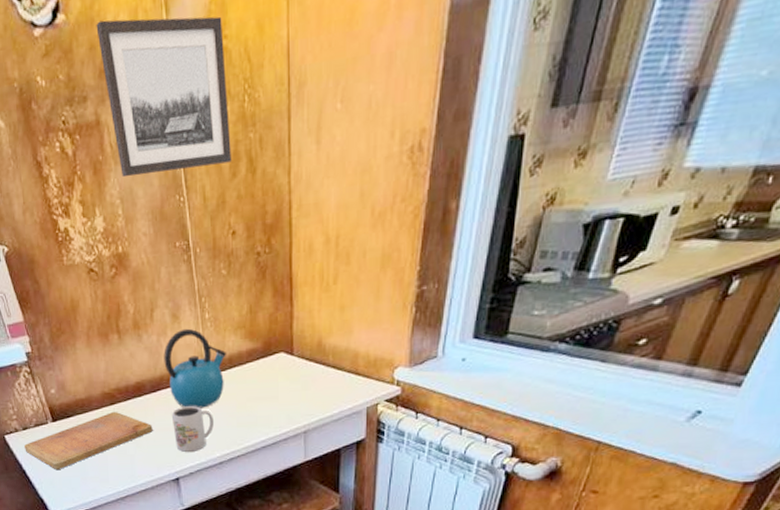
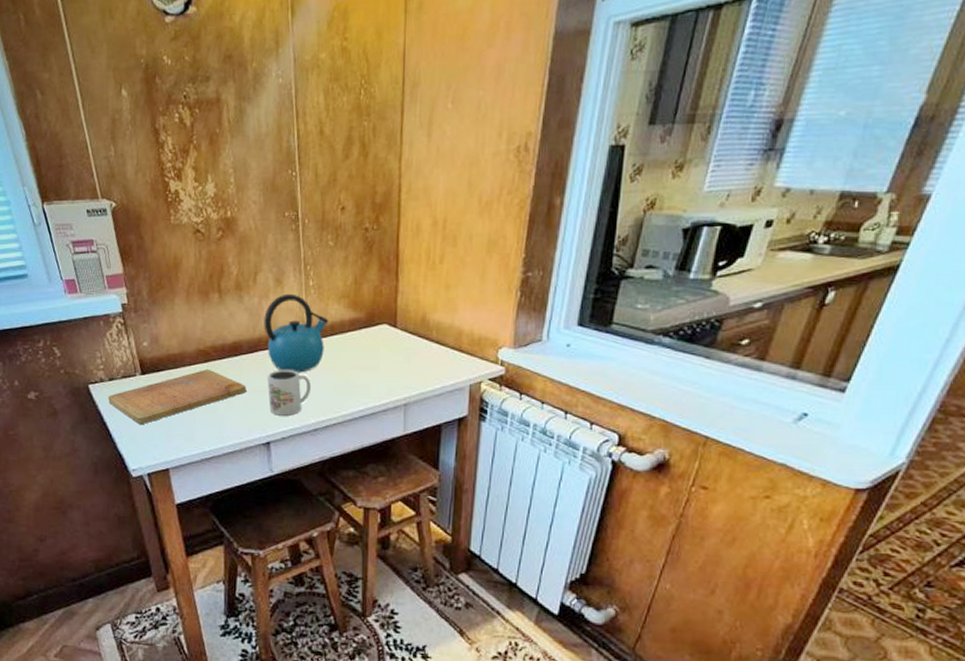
wall art: present [96,16,232,178] -> none [224,15,346,150]

